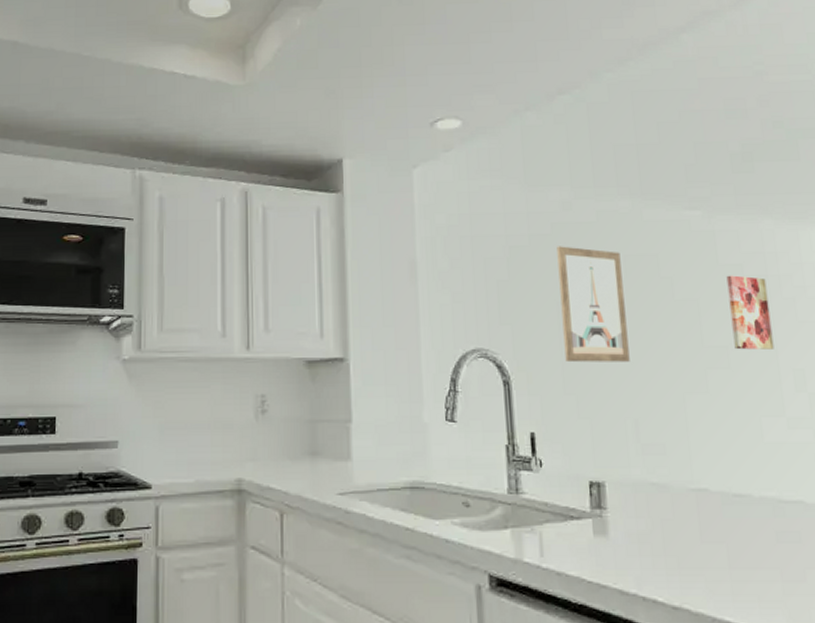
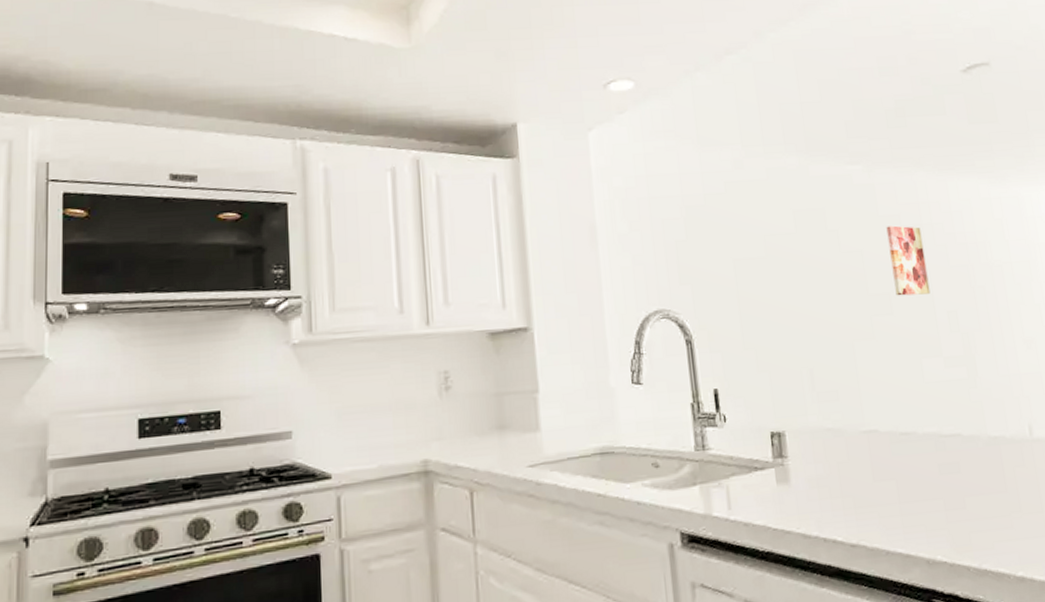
wall art: present [556,246,630,363] -> none [730,204,803,318]

